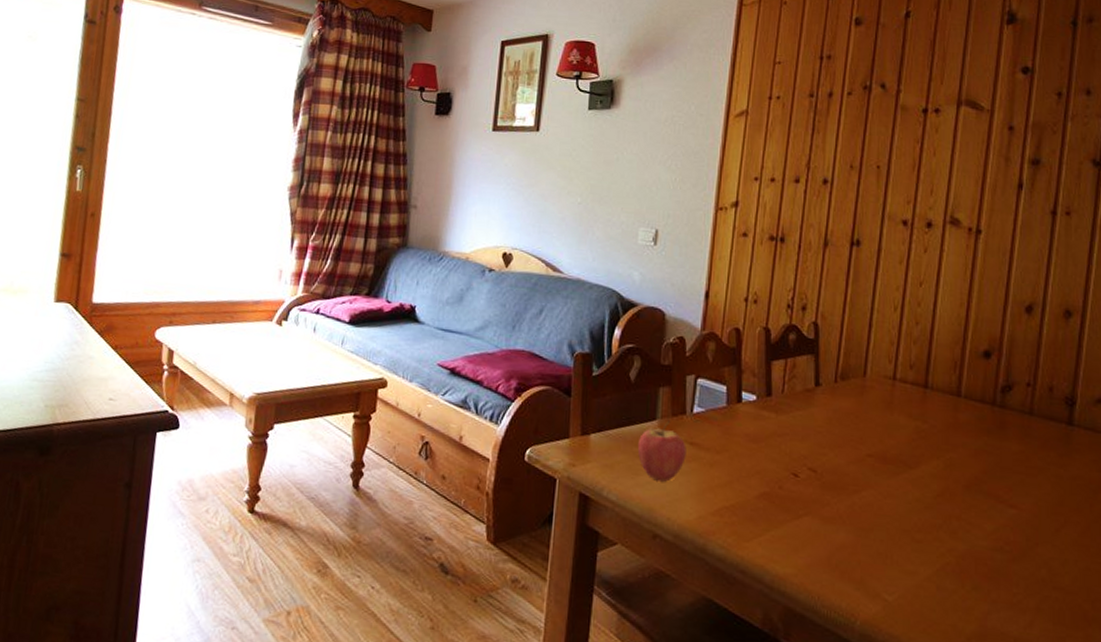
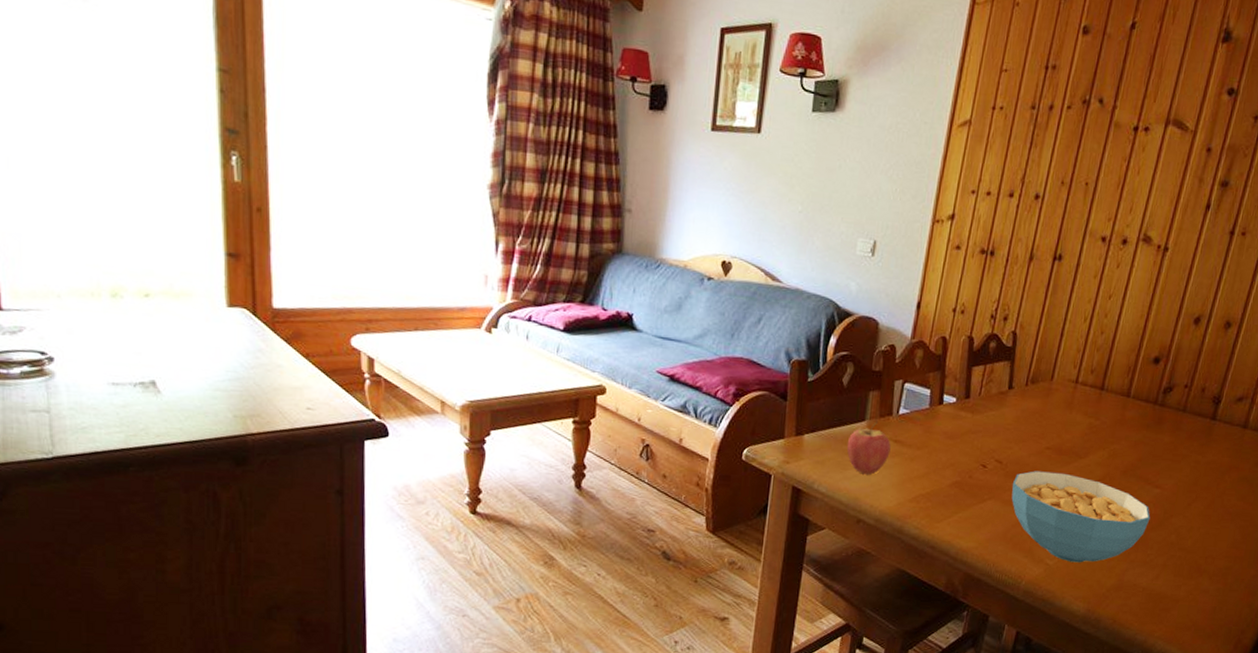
cereal bowl: none [832,482,1010,601] -> present [1011,471,1151,563]

